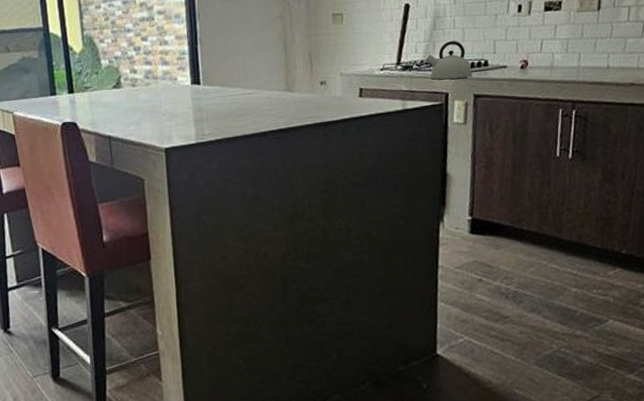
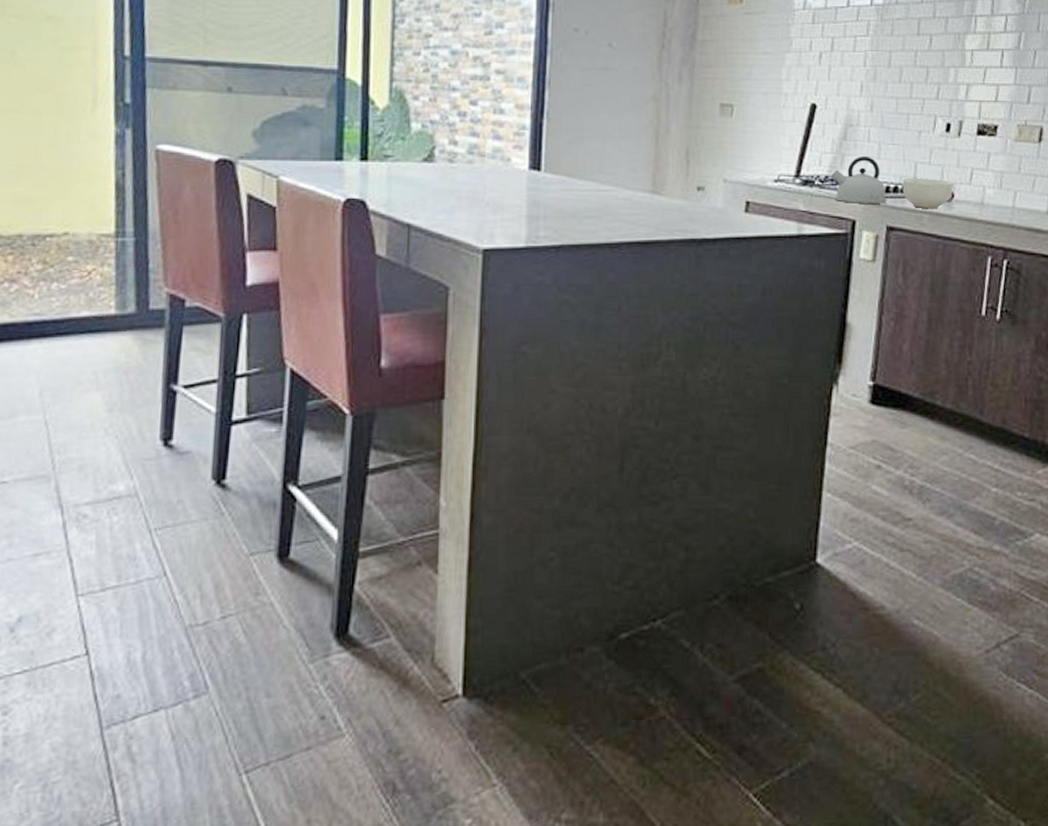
bowl: none [484,52,528,77] -> present [902,178,955,210]

